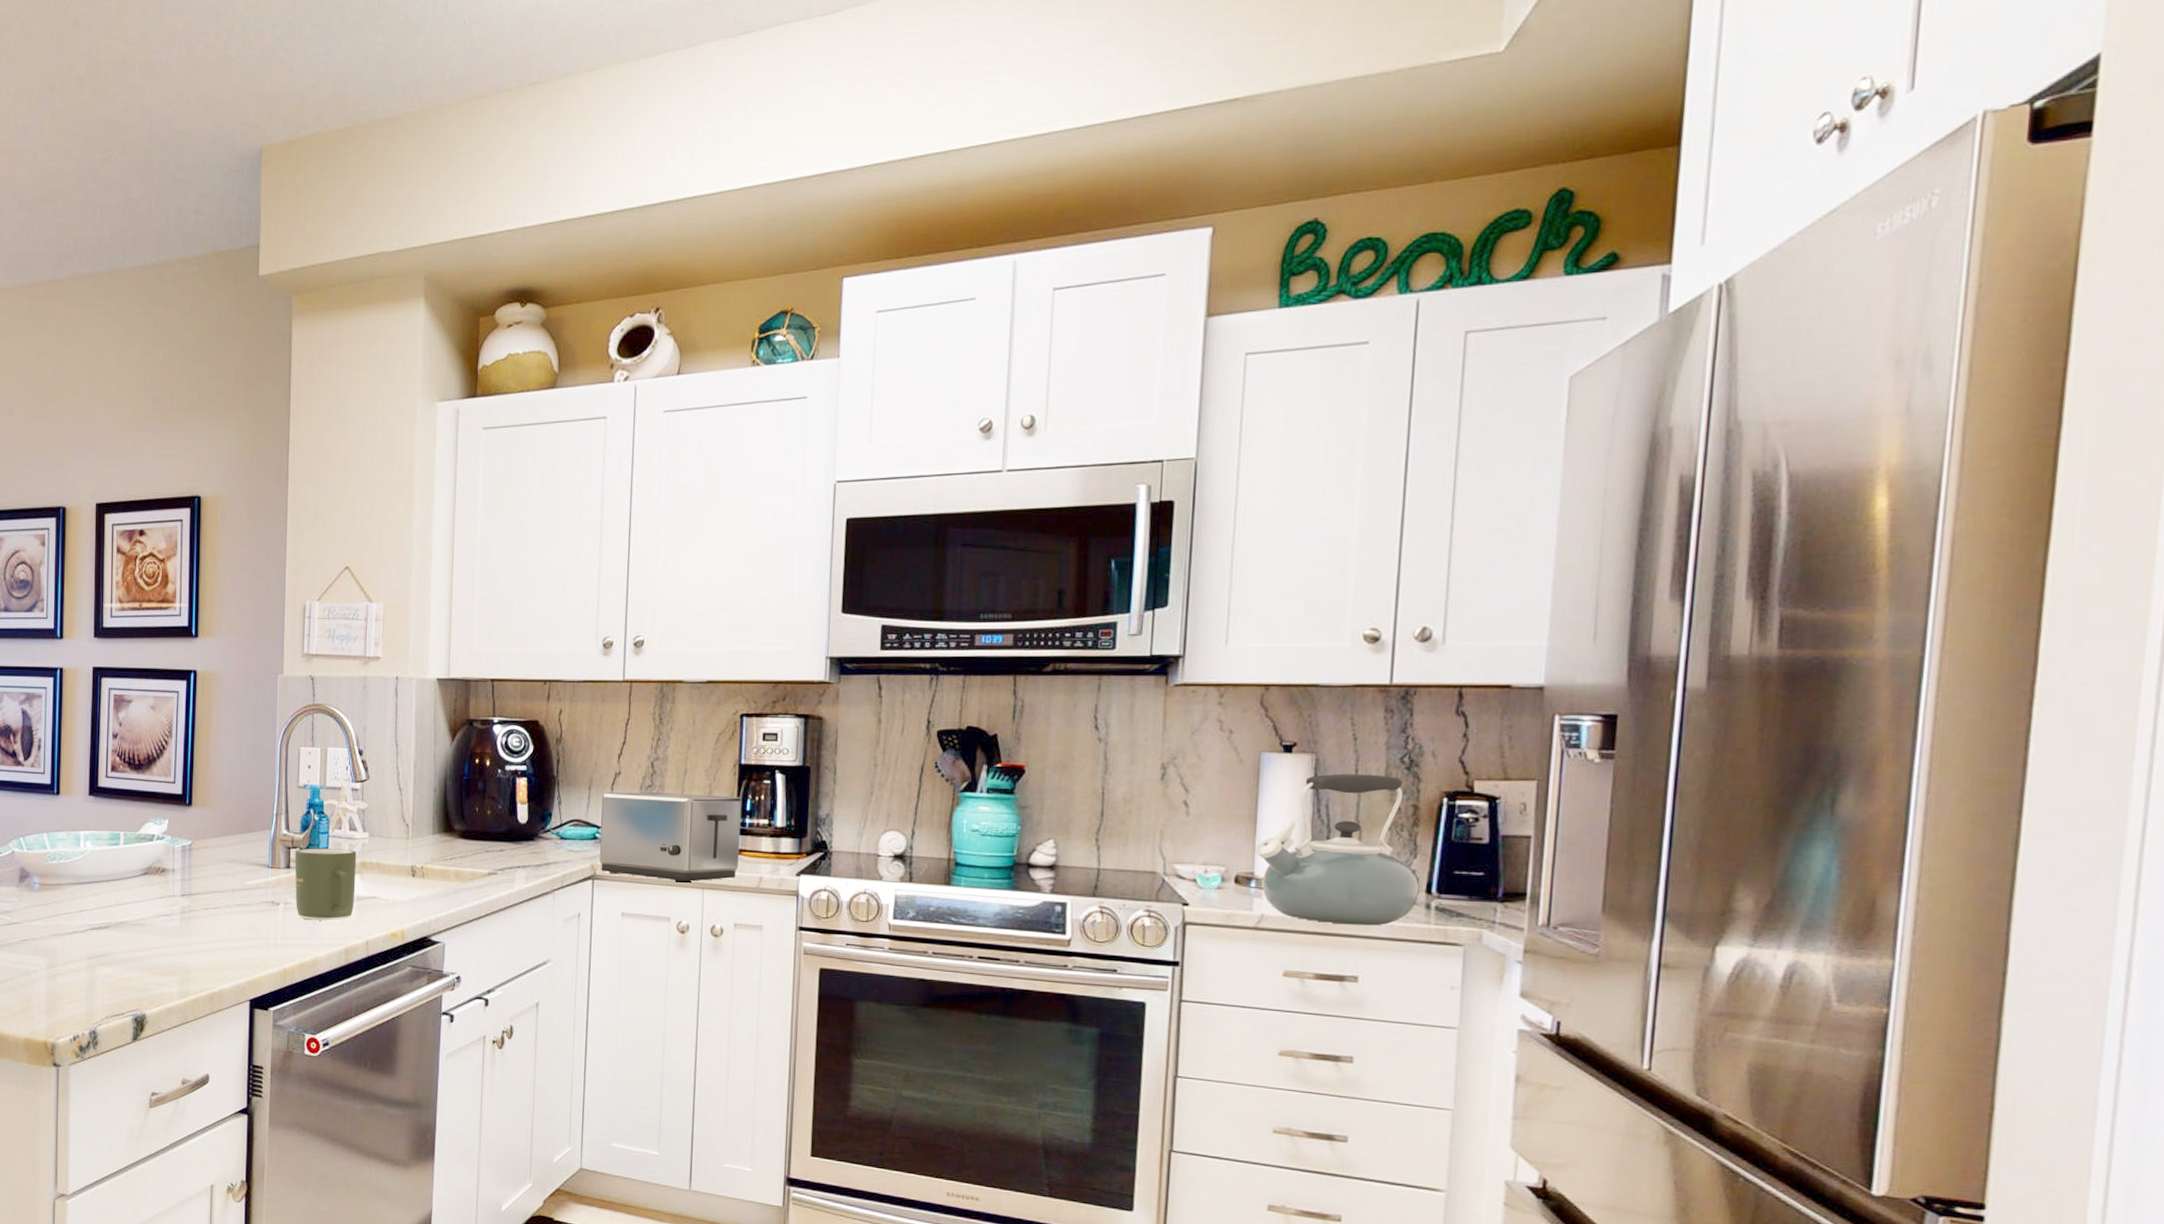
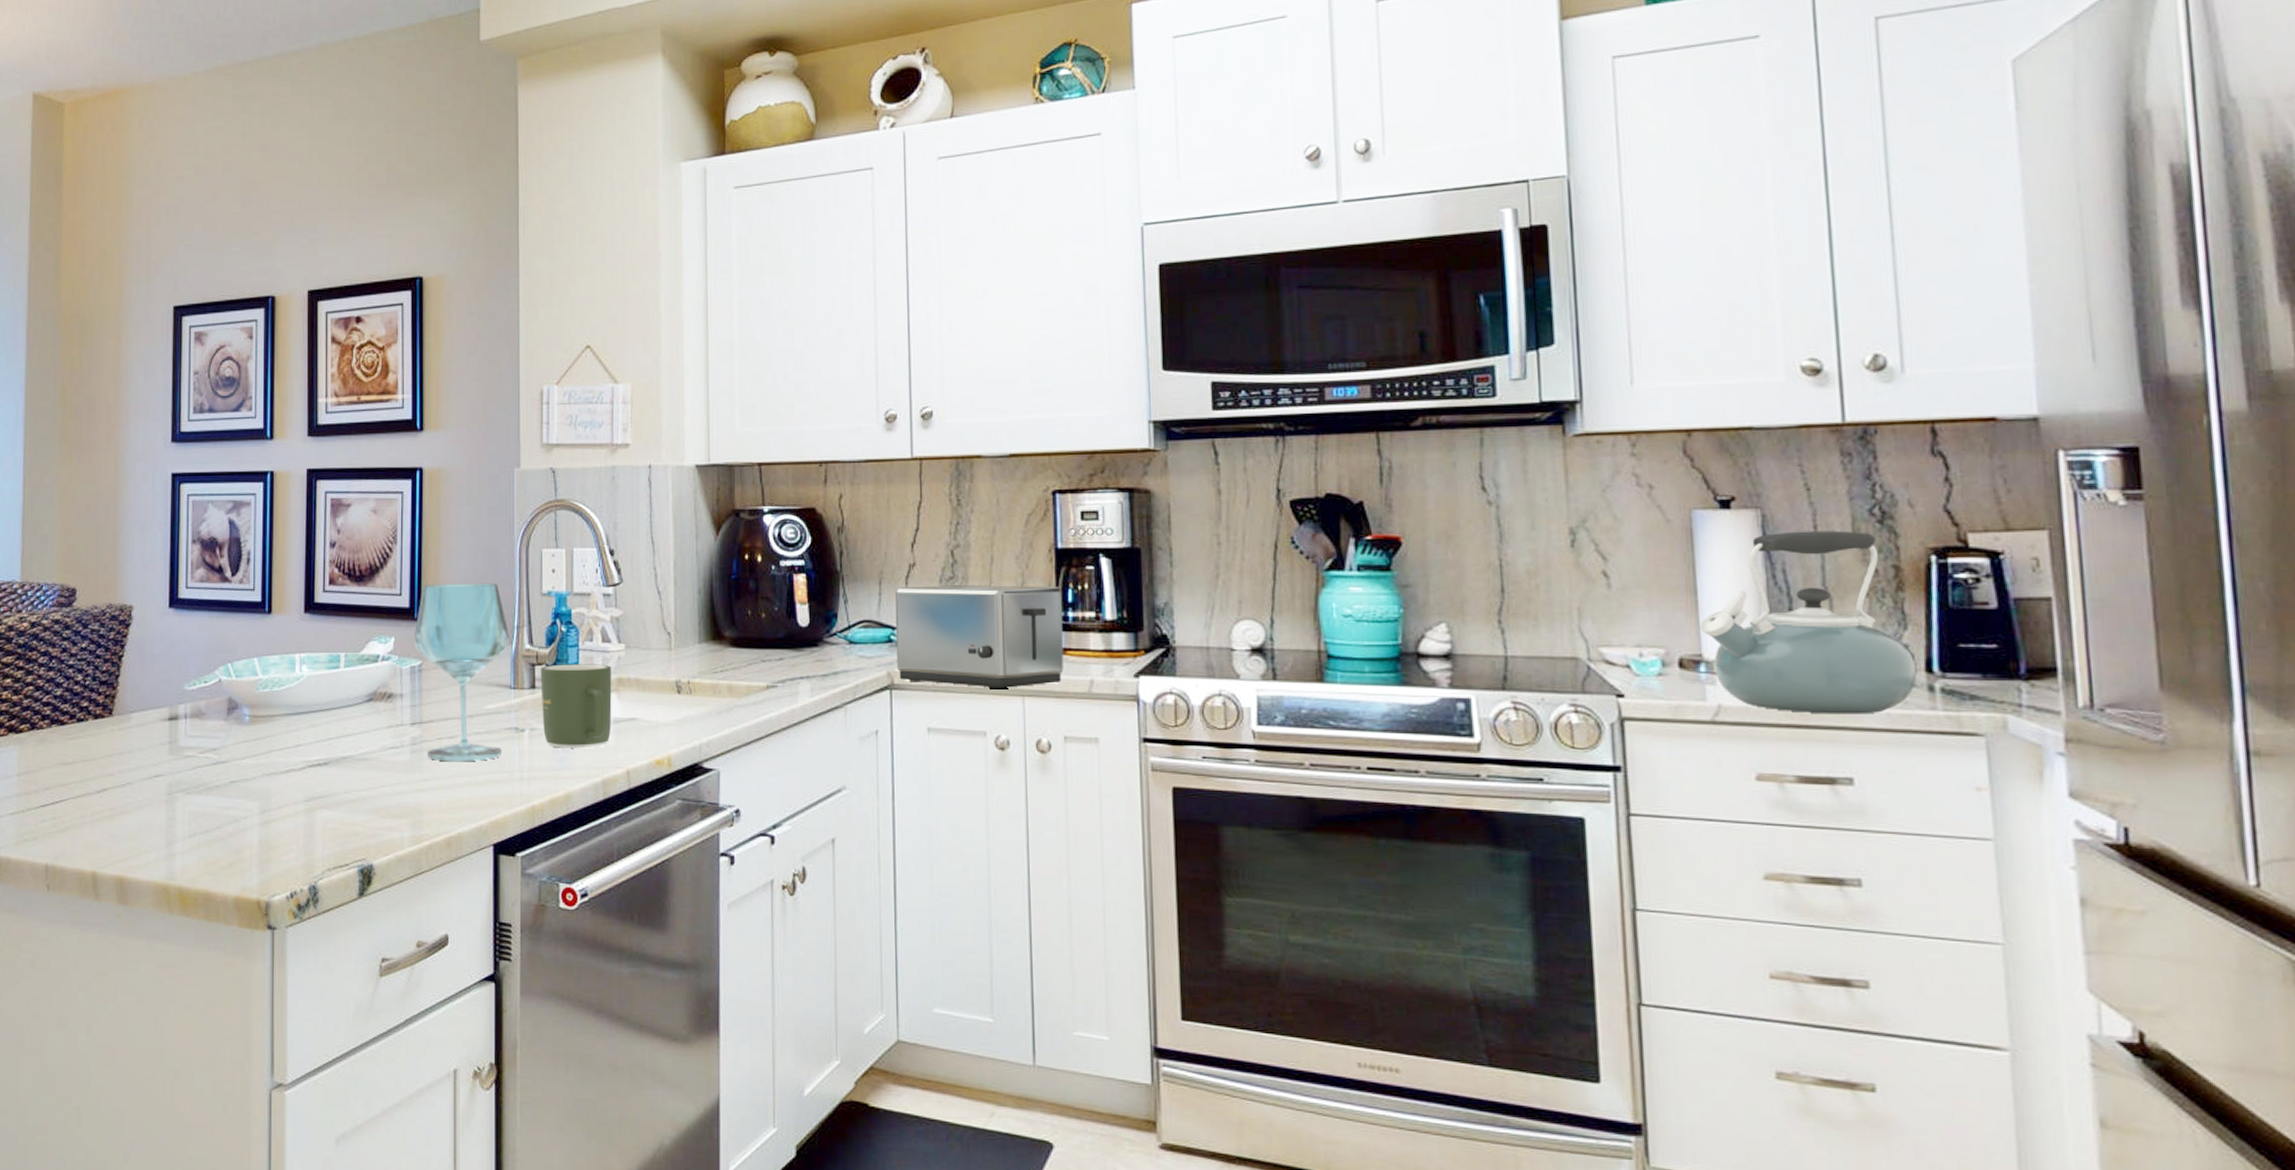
wine glass: none [185,774,270,929] -> present [414,582,510,762]

